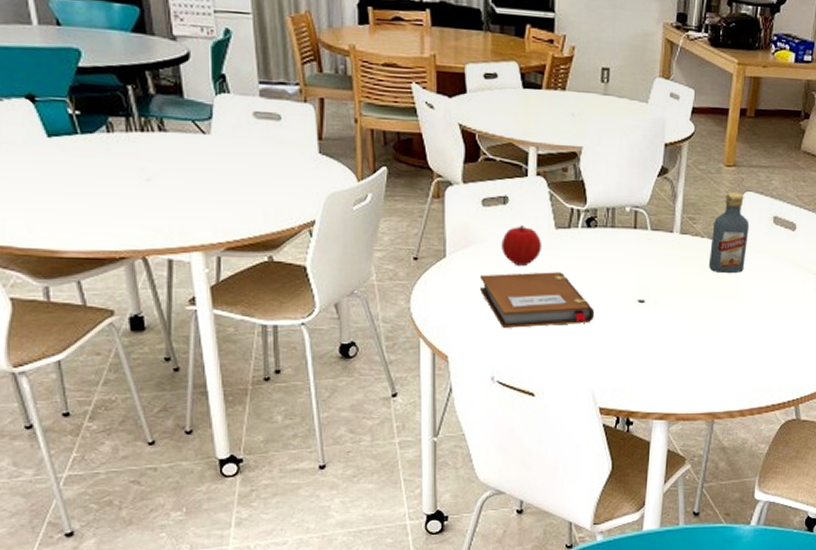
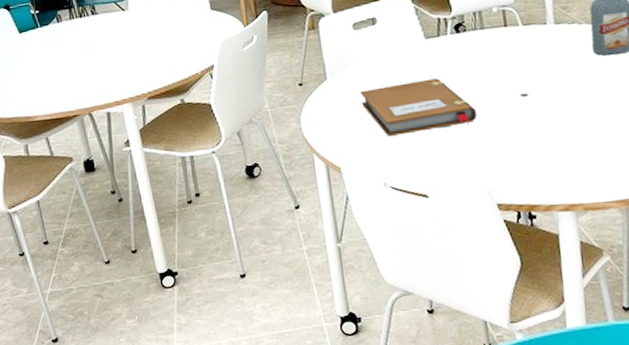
fruit: present [502,225,541,267] -> none [375,41,415,79]

